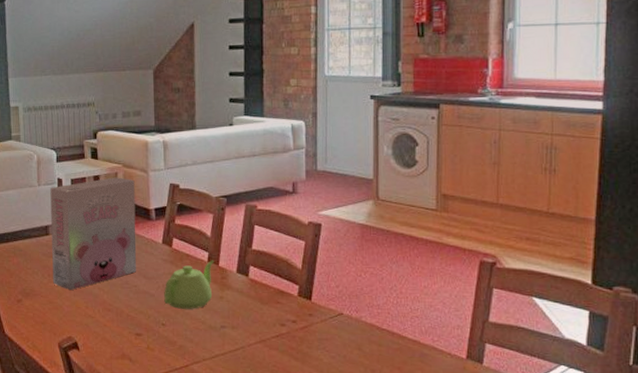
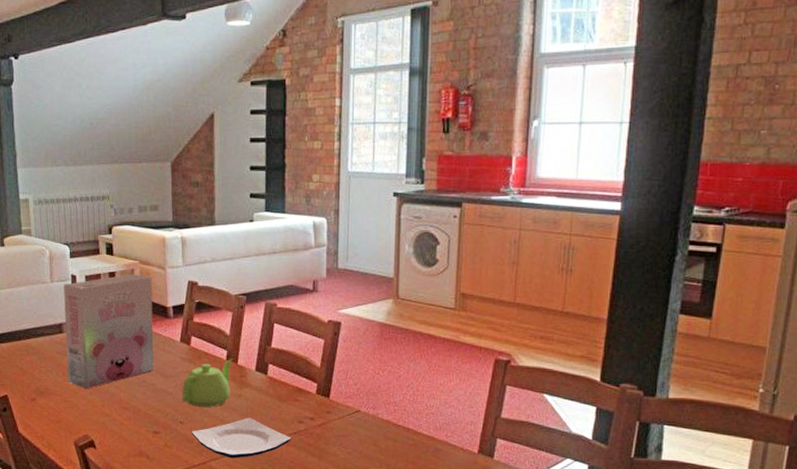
plate: none [173,320,274,362] -> present [191,417,291,459]

